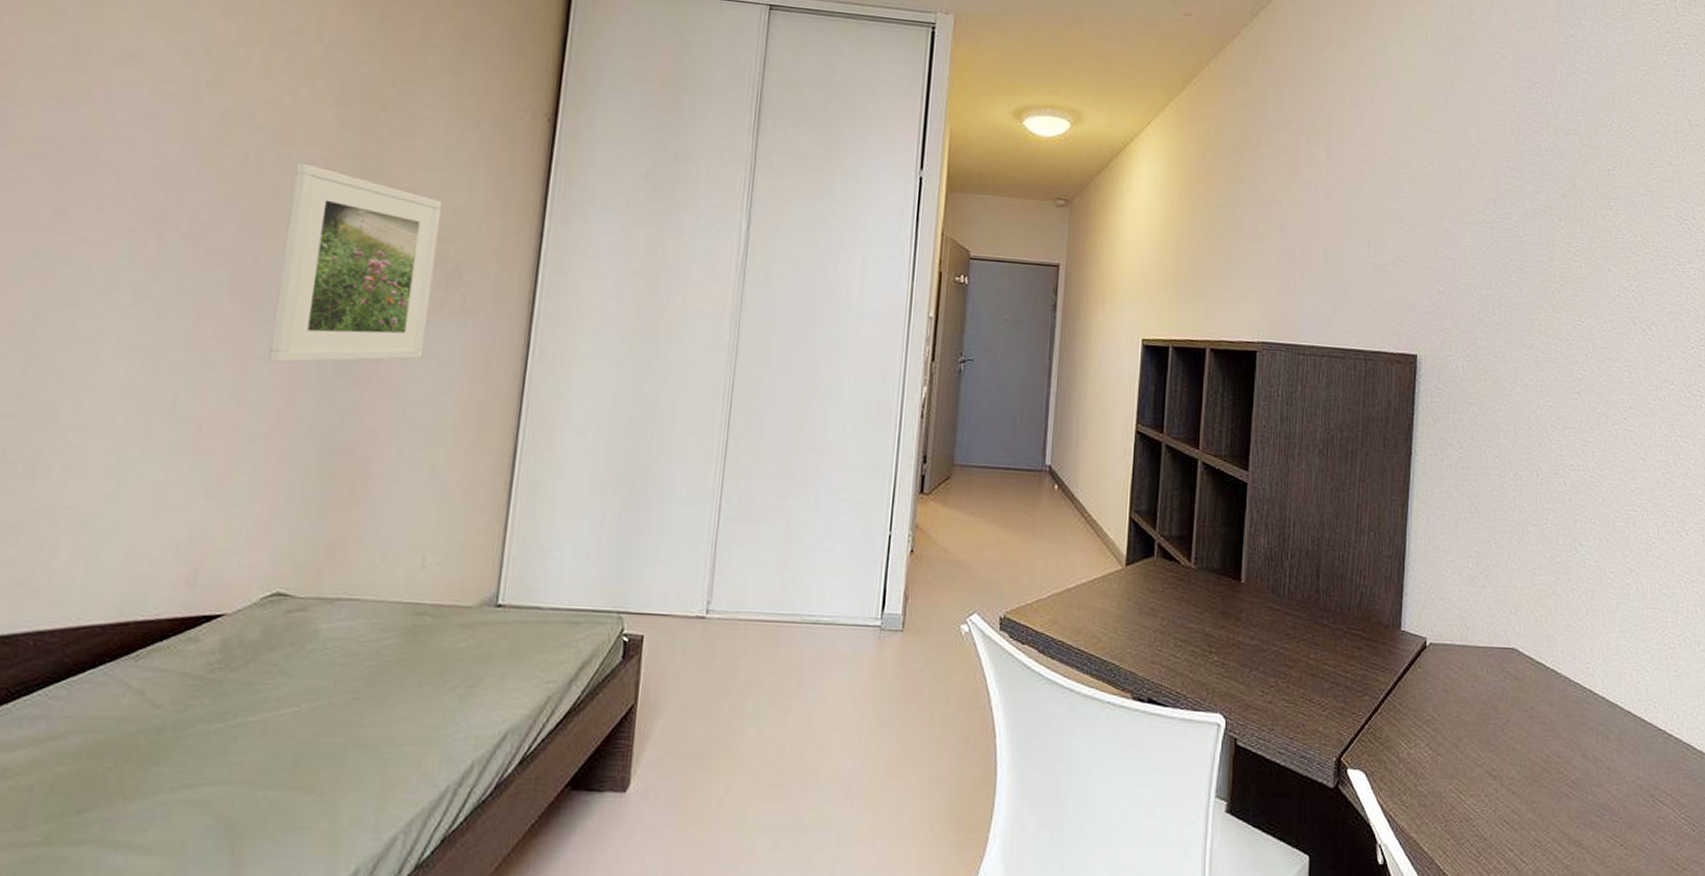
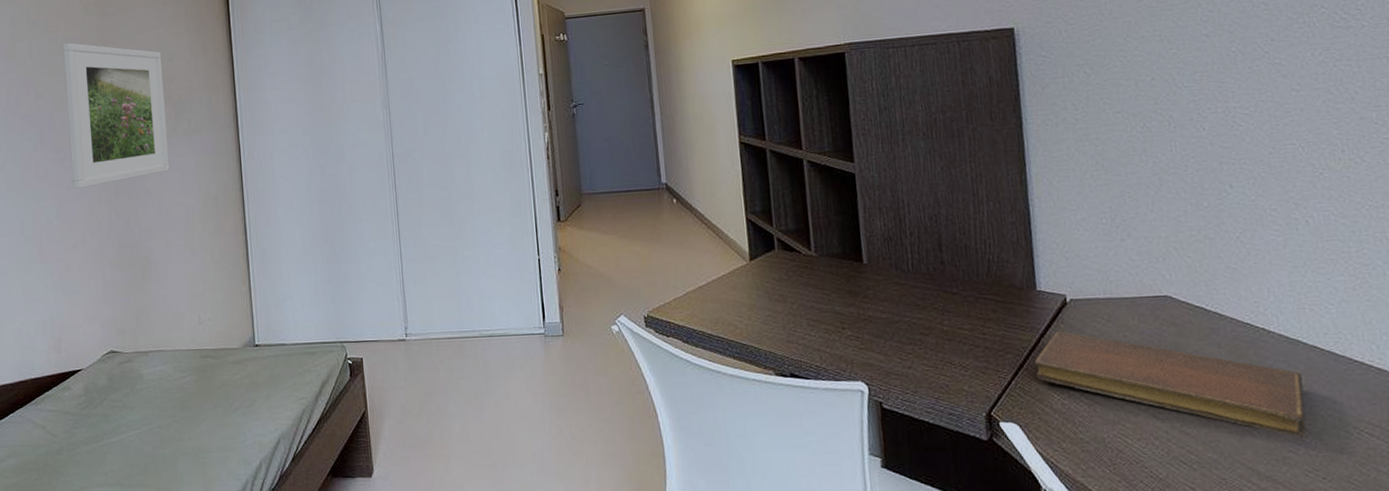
notebook: none [1388,675,1615,804] -> present [1034,331,1307,439]

